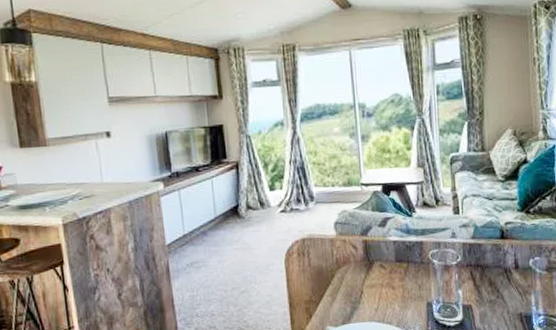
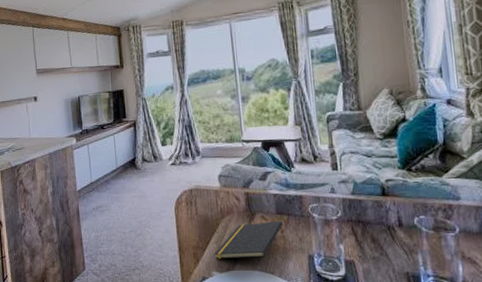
notepad: none [328,269,403,313] -> present [214,221,284,259]

